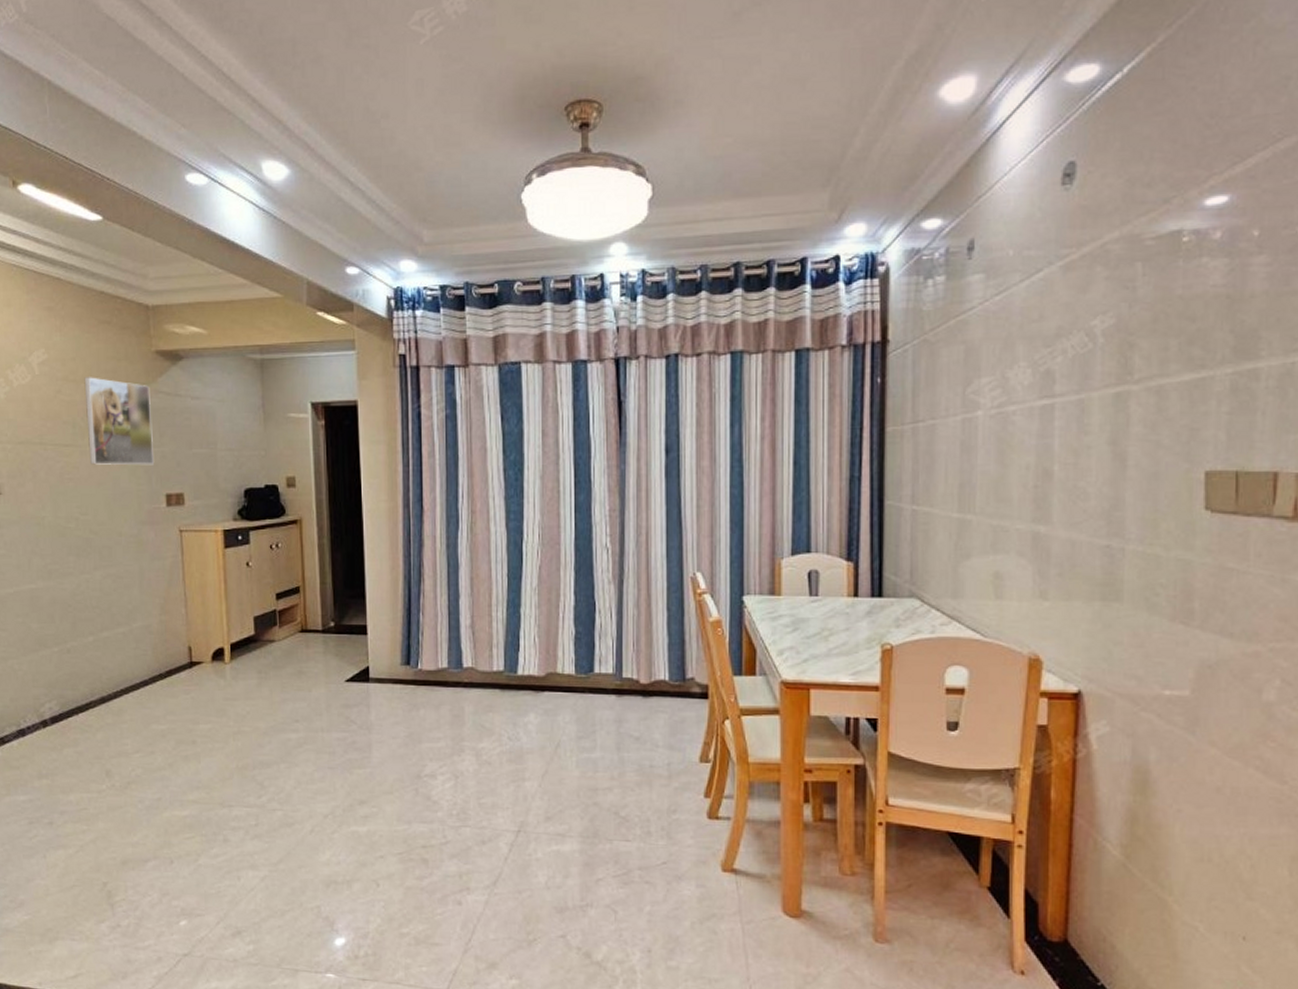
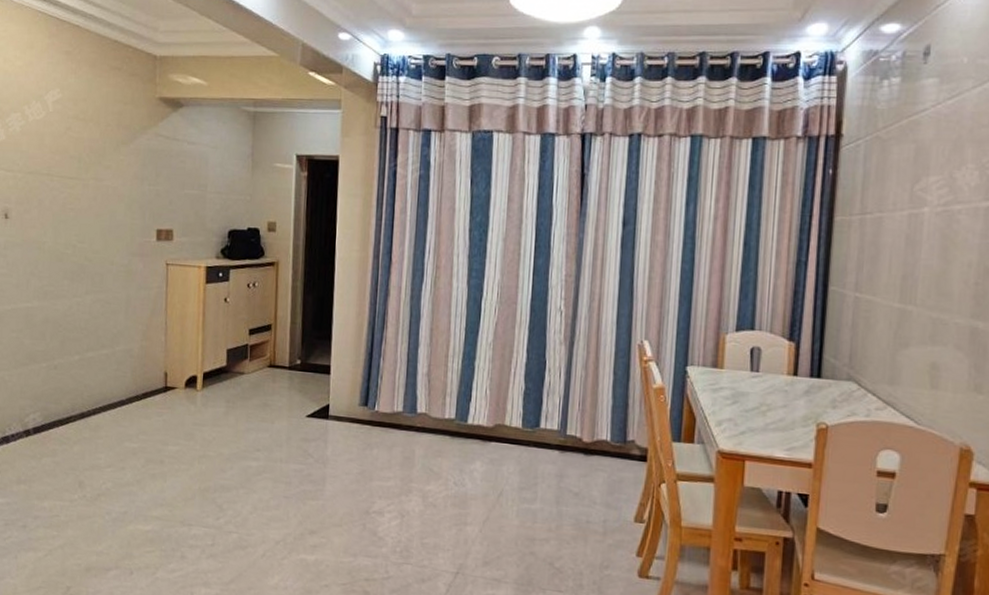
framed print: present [84,377,155,465] -> none [91,117,151,202]

